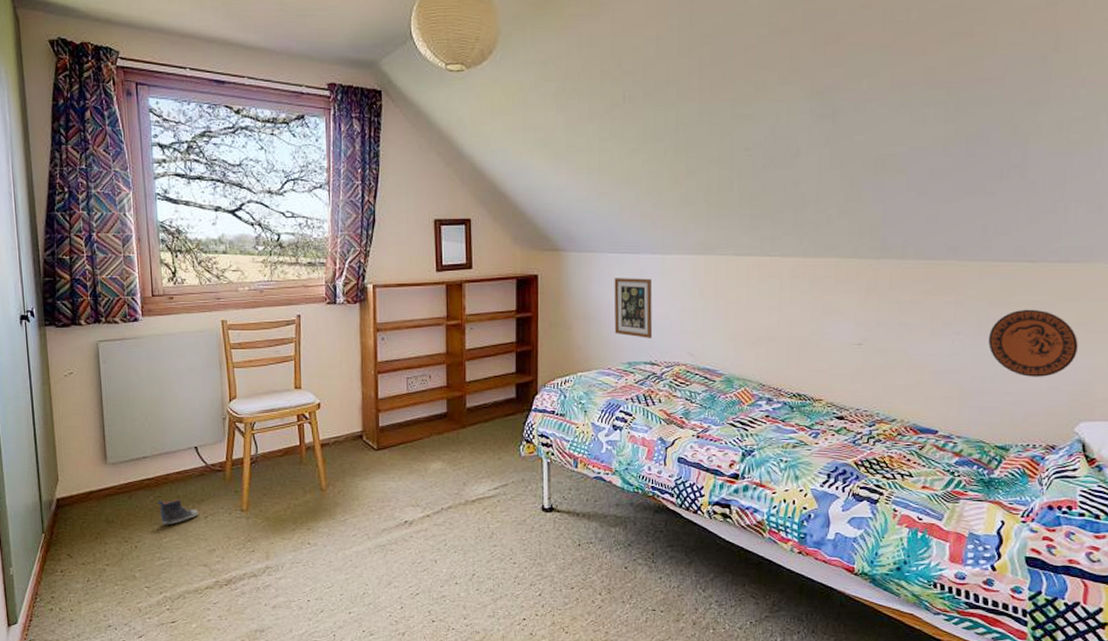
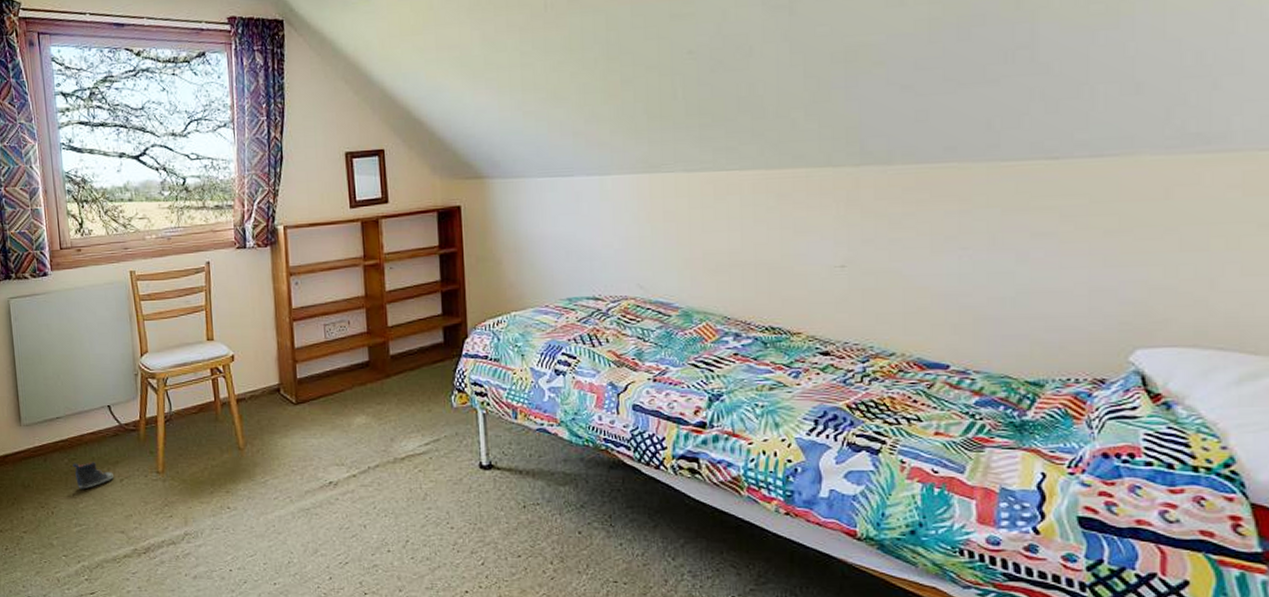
picture frame: present [614,278,653,338] -> none [546,203,594,271]
decorative plate: present [988,309,1078,377] -> none [1004,215,1124,297]

